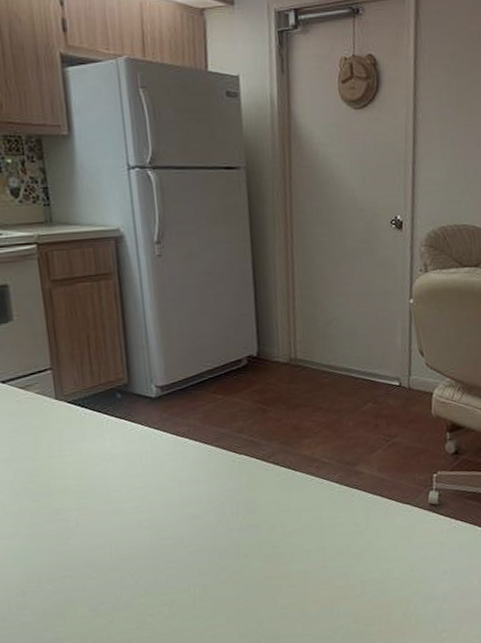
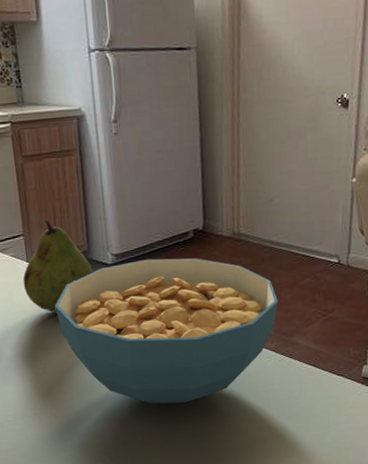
fruit: none [50,350,134,456] -> present [22,219,93,313]
cereal bowl: none [89,387,340,552] -> present [55,258,278,404]

